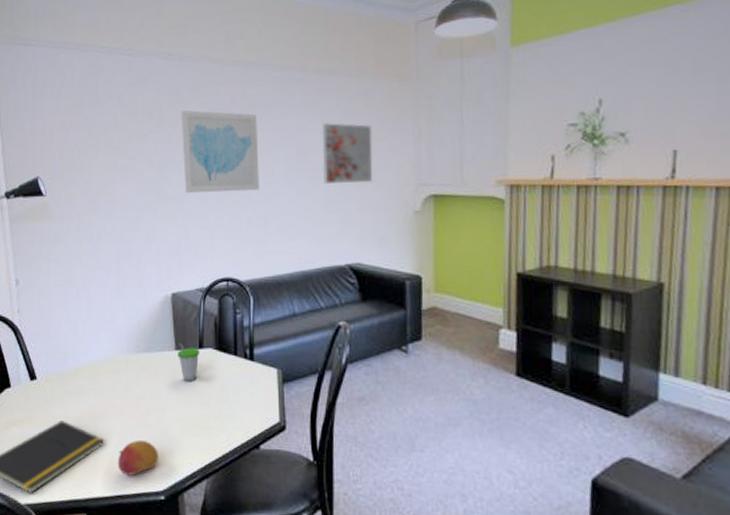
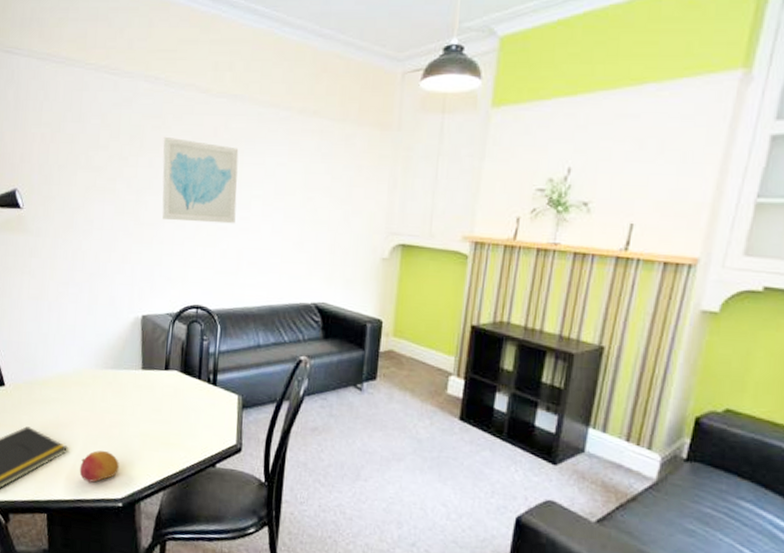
cup: present [177,342,200,381] -> none [143,362,166,400]
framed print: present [321,122,373,184] -> none [298,163,350,227]

